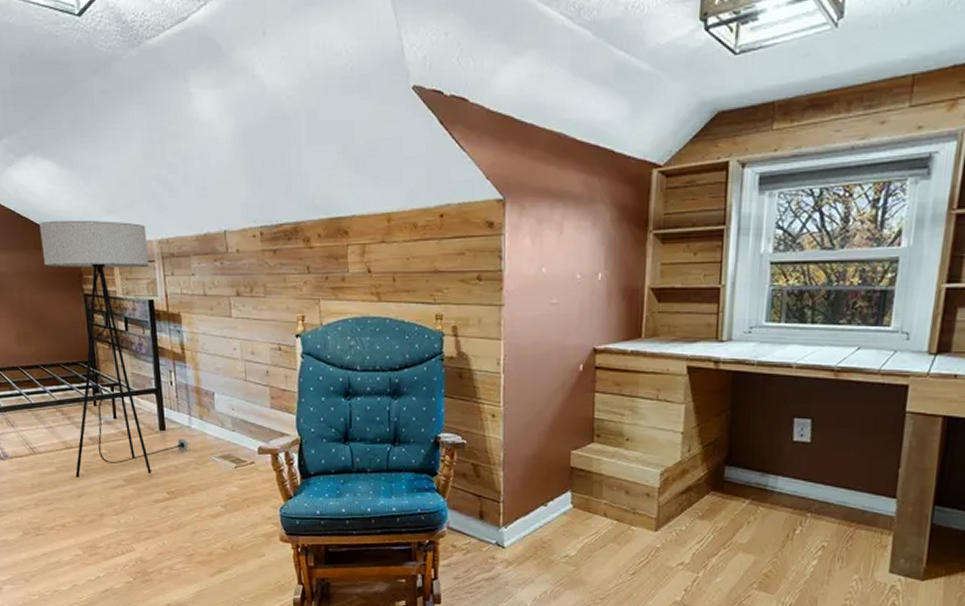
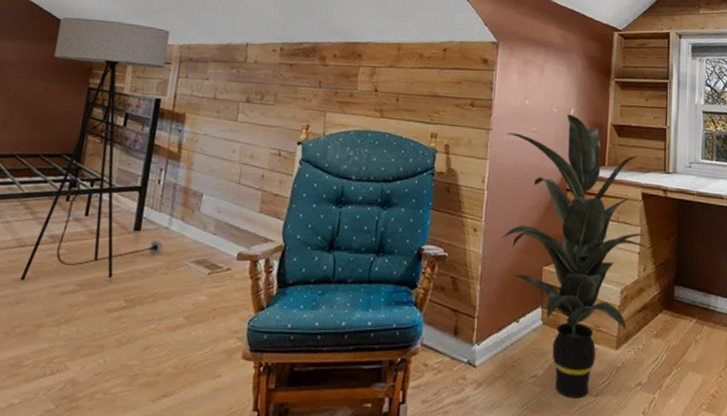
indoor plant: none [521,280,695,576] -> present [502,114,649,397]

